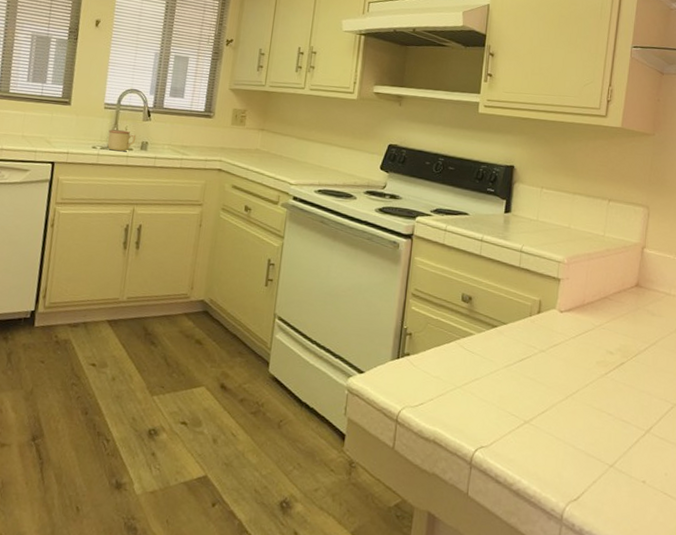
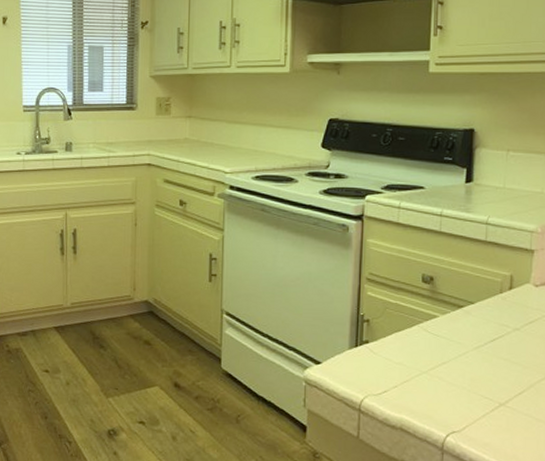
mug: present [107,129,137,152] -> none [31,132,60,155]

